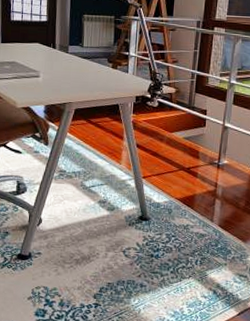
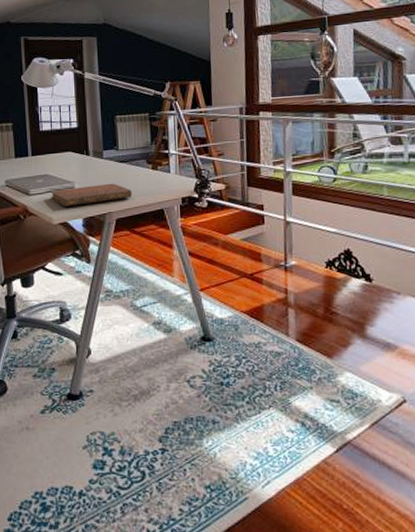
notebook: none [17,76,92,93] -> present [51,183,132,207]

